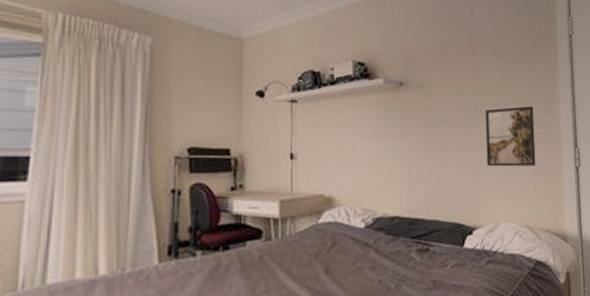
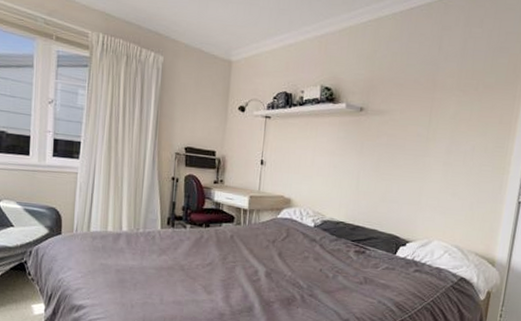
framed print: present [485,106,536,167] -> none [429,139,486,196]

